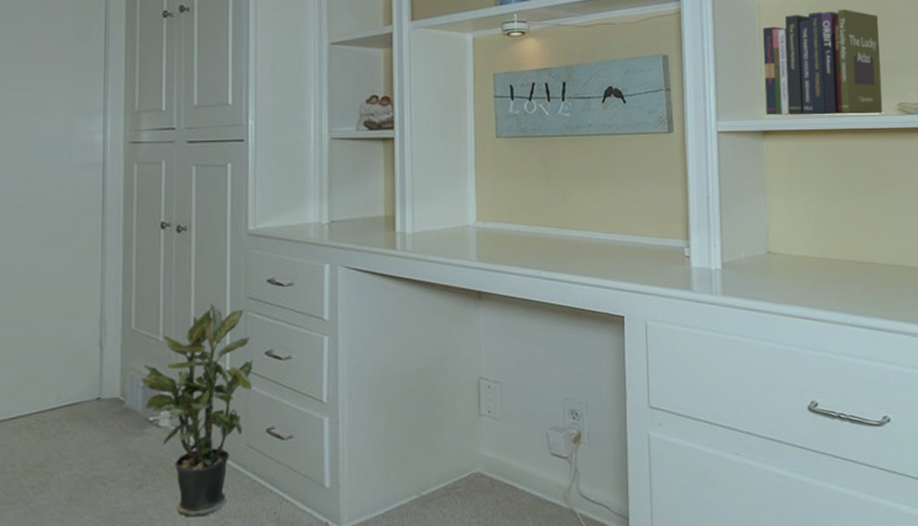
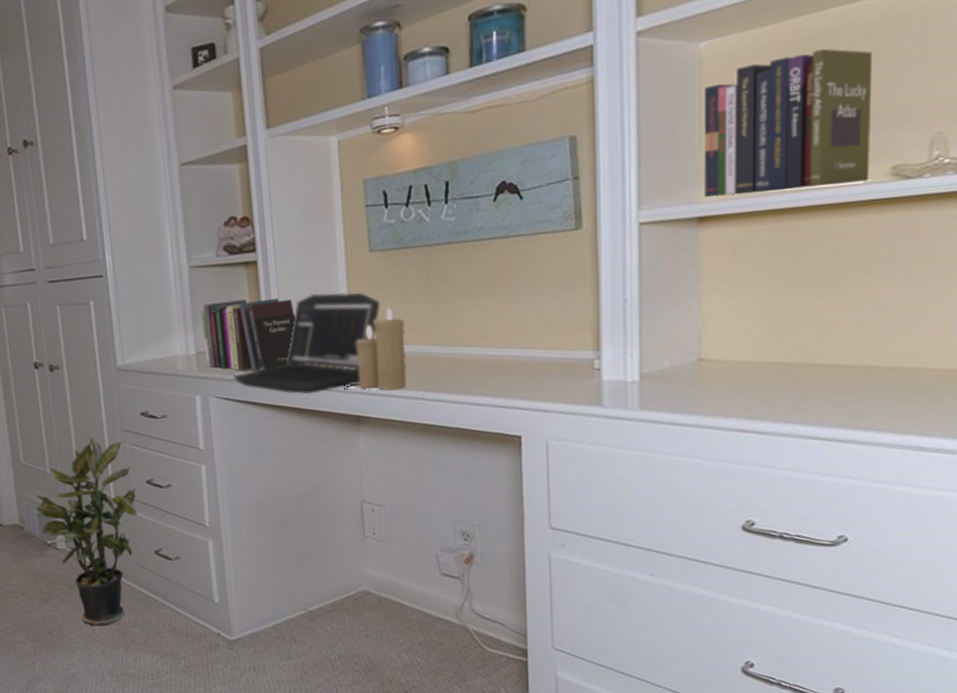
books: none [337,173,431,244] -> present [201,298,304,372]
laptop: none [364,172,504,269] -> present [234,292,381,395]
candle: none [481,189,525,268] -> present [356,307,407,391]

